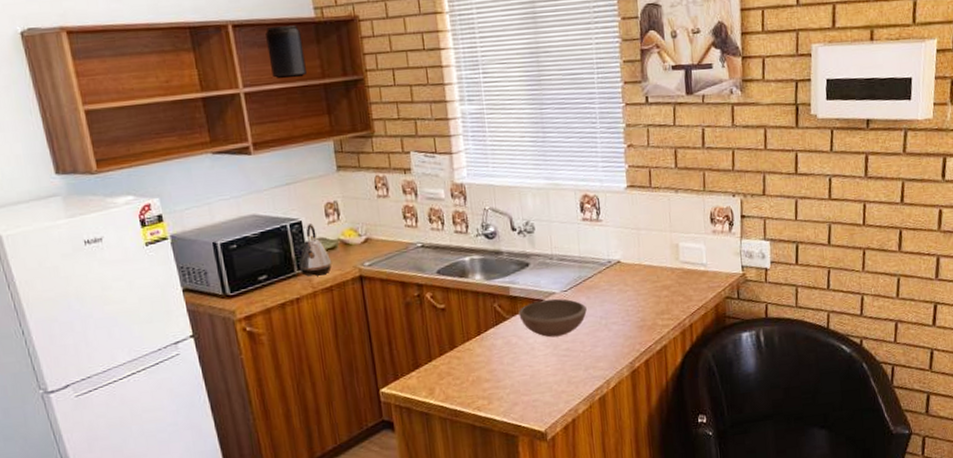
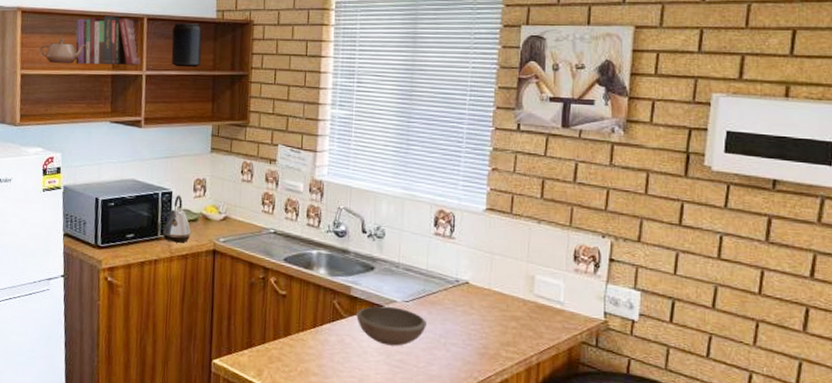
teapot: none [102,60,162,93] -> present [39,38,86,64]
books: none [142,26,236,90] -> present [75,15,141,66]

